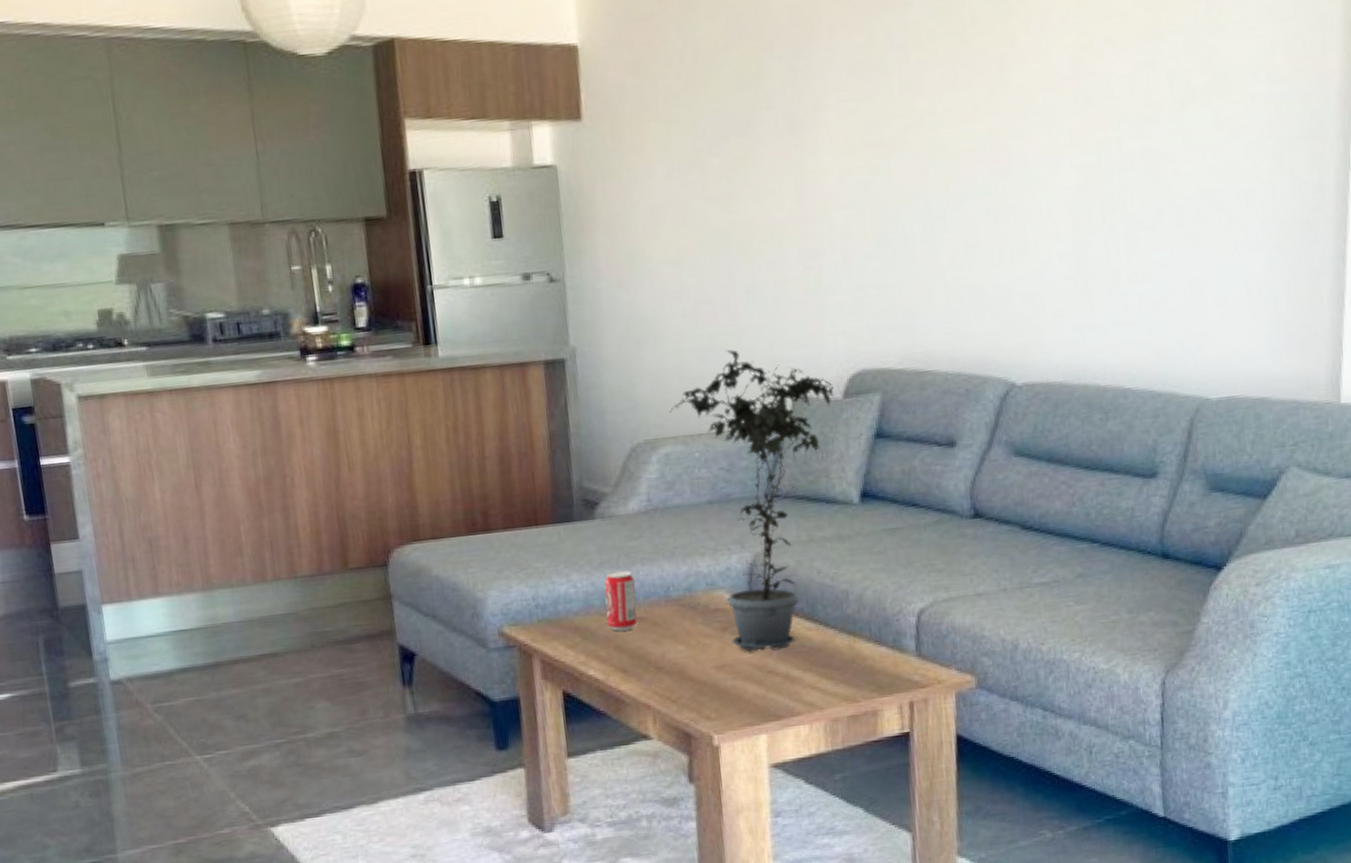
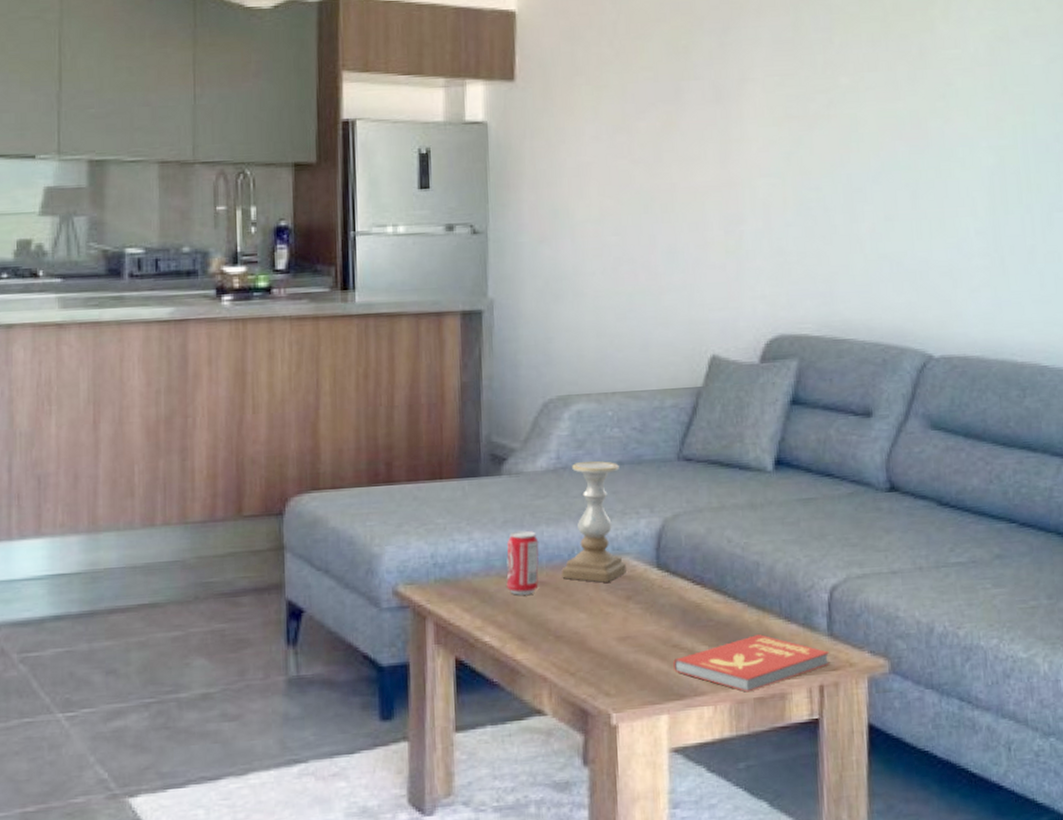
candle holder: none [658,501,721,616] -> present [561,460,626,583]
potted plant: present [669,349,835,652] -> none [584,308,751,623]
book: none [769,658,919,711] -> present [673,634,830,692]

